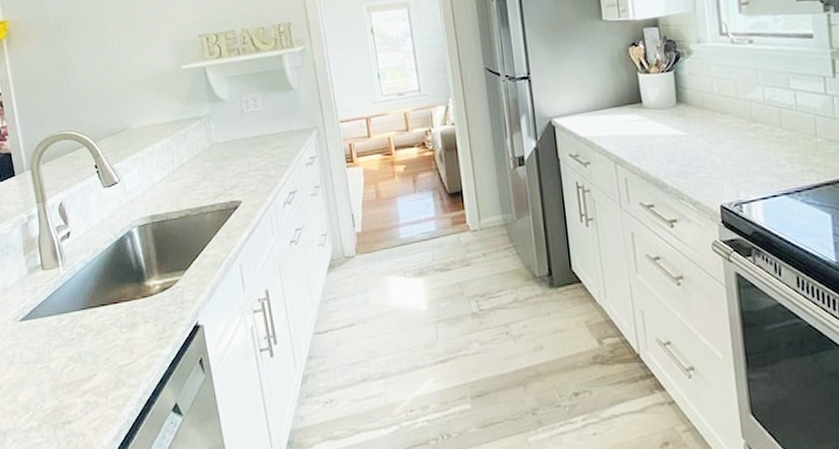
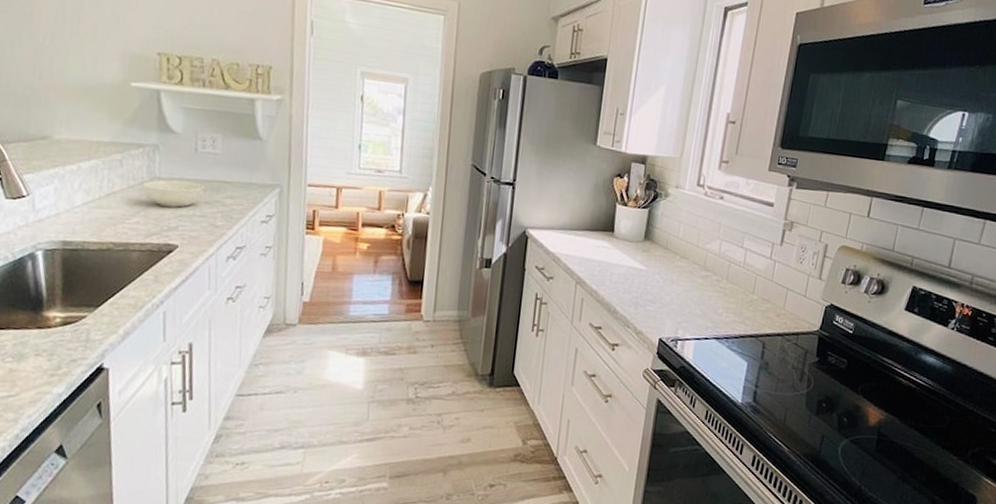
bowl: none [204,141,255,169] -> present [141,180,205,208]

